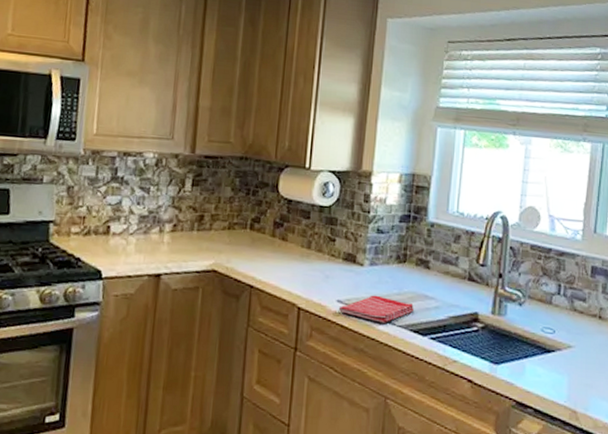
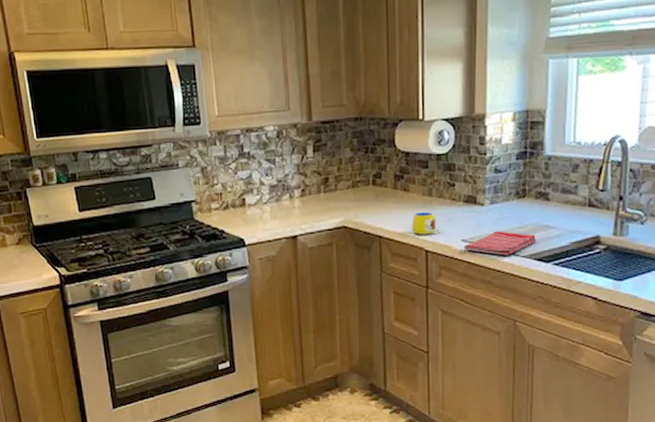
mug: none [285,265,317,291] -> present [411,212,442,235]

